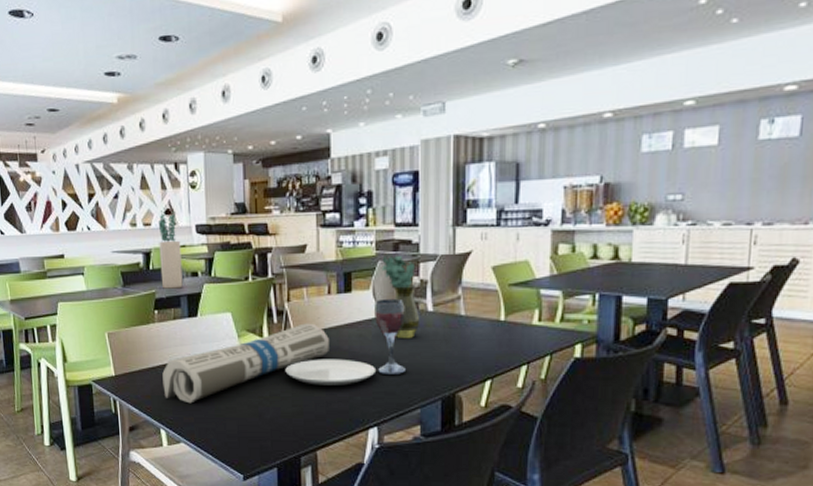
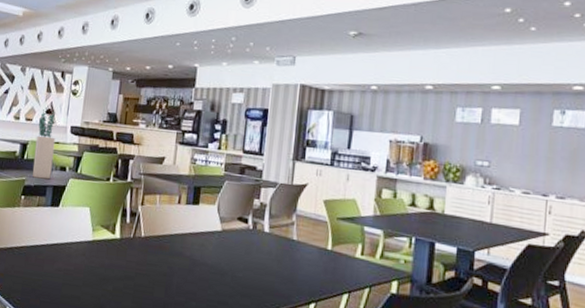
newspaper: present [162,323,329,404] -> none [16,226,174,287]
plate: present [285,359,377,385] -> none [130,261,213,290]
cup: present [375,298,407,376] -> none [214,214,245,287]
vase: present [382,252,420,338] -> none [228,174,258,254]

